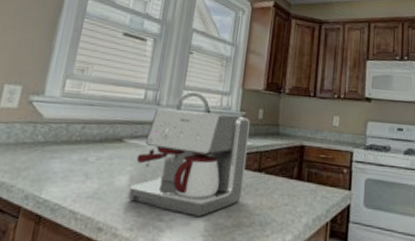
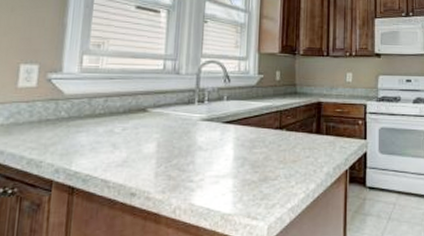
coffee maker: present [128,108,250,216] -> none [157,77,268,174]

